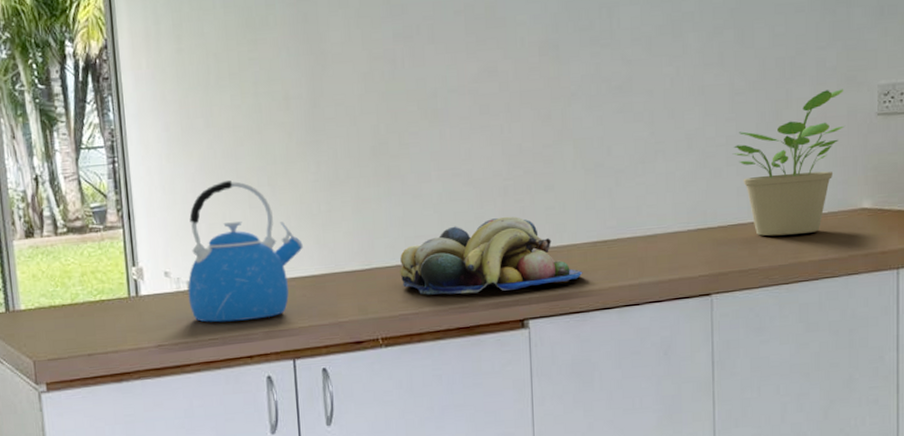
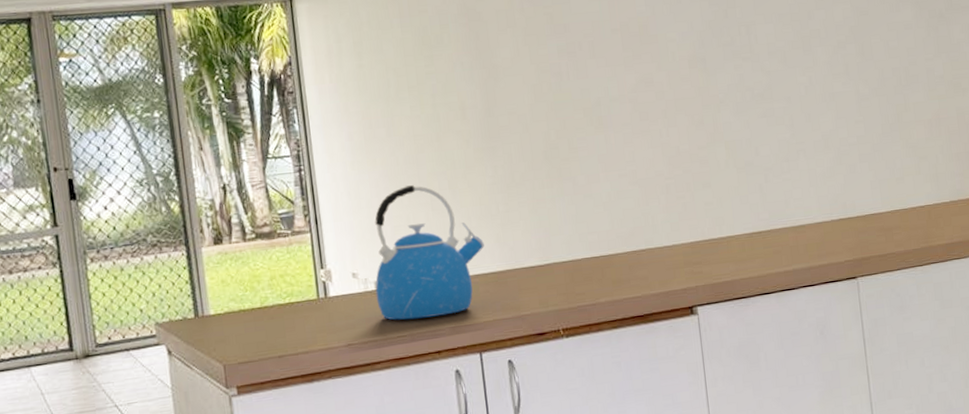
fruit bowl: present [399,216,583,295] -> none [575,212,742,287]
potted plant: present [732,89,845,236] -> none [863,94,956,224]

